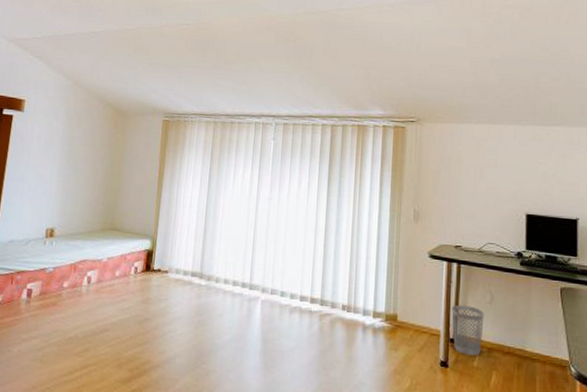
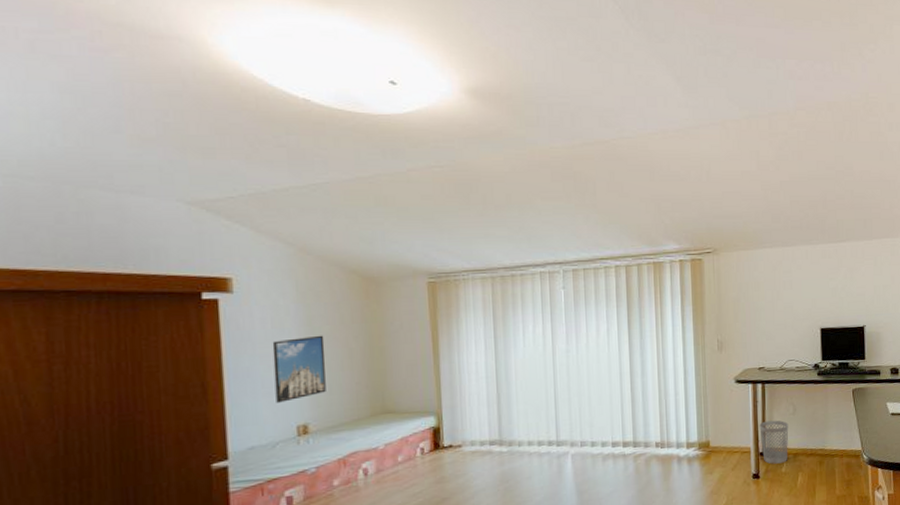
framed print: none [36,154,79,207] -> present [272,335,326,403]

